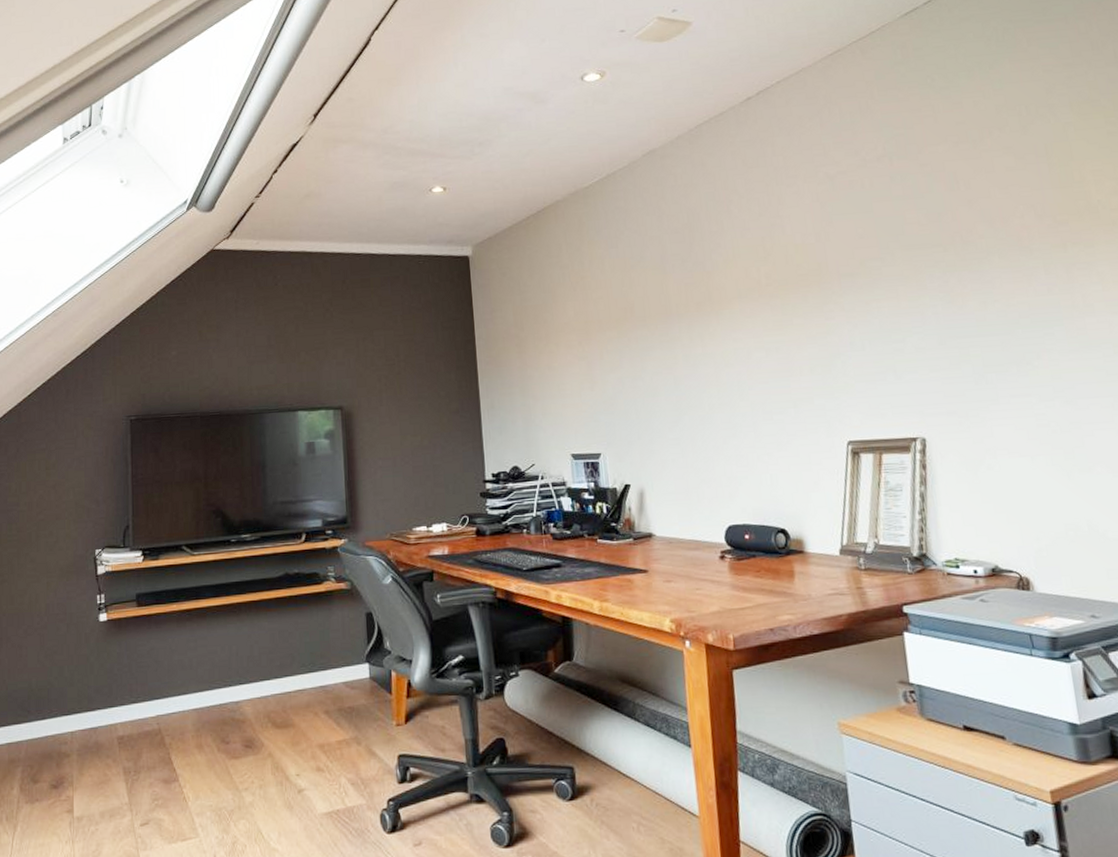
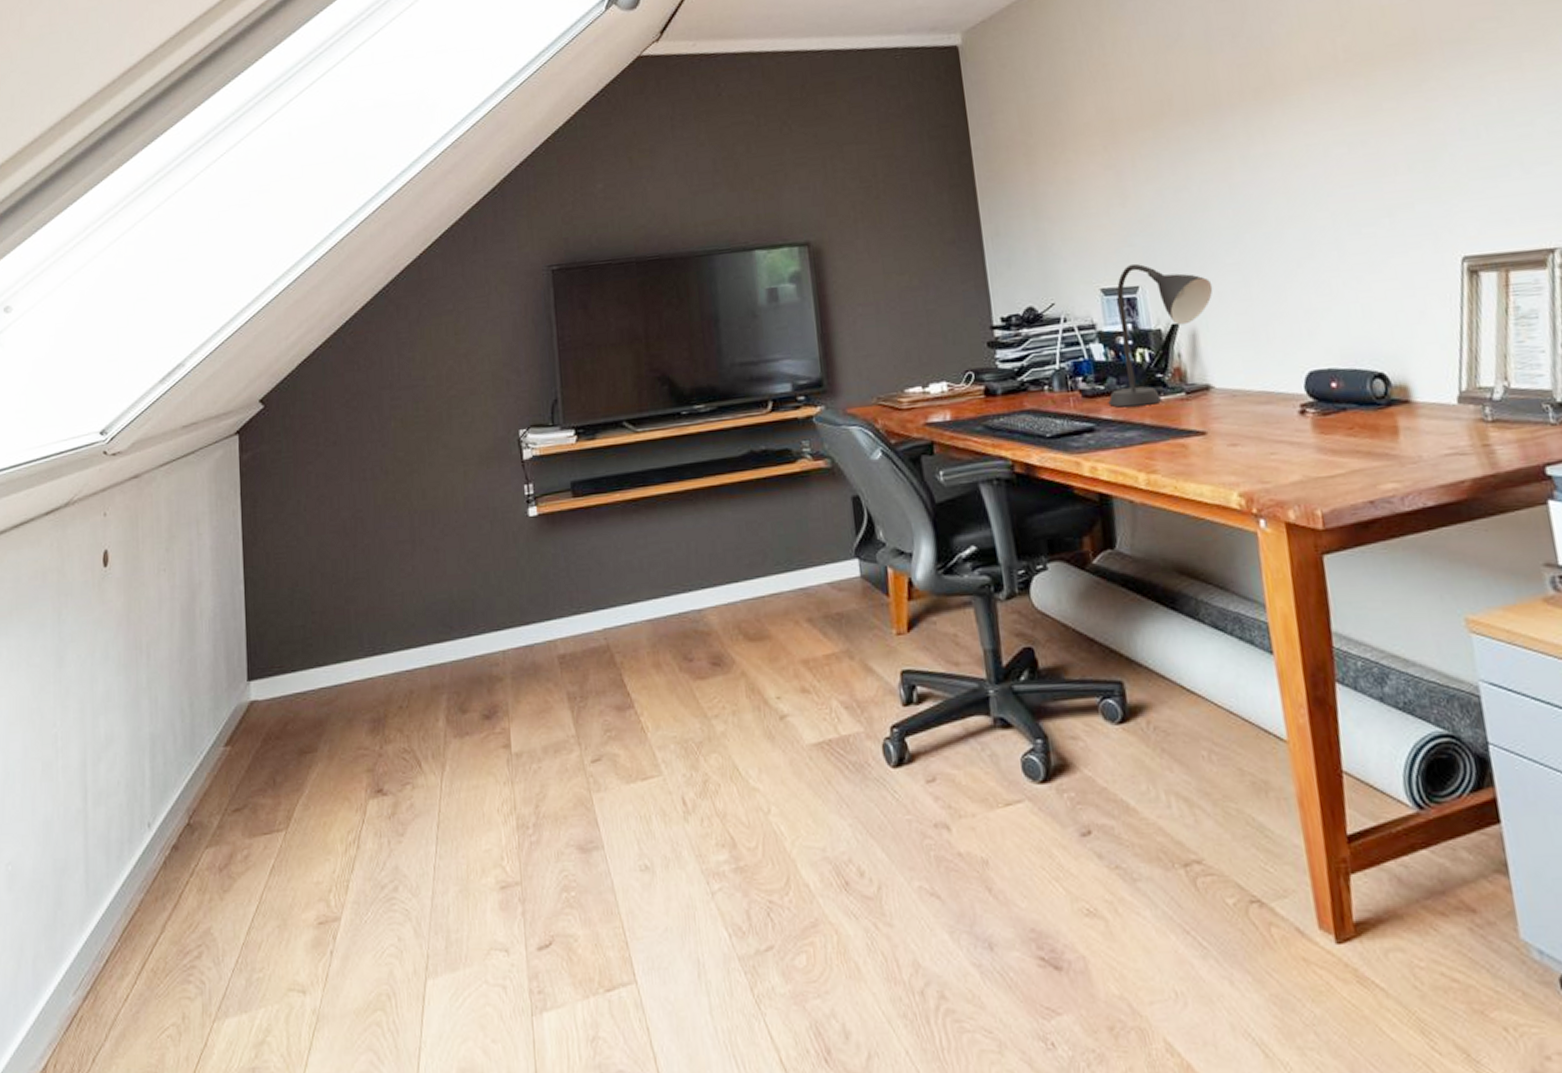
desk lamp: none [572,435,658,549] -> present [1108,263,1213,408]

